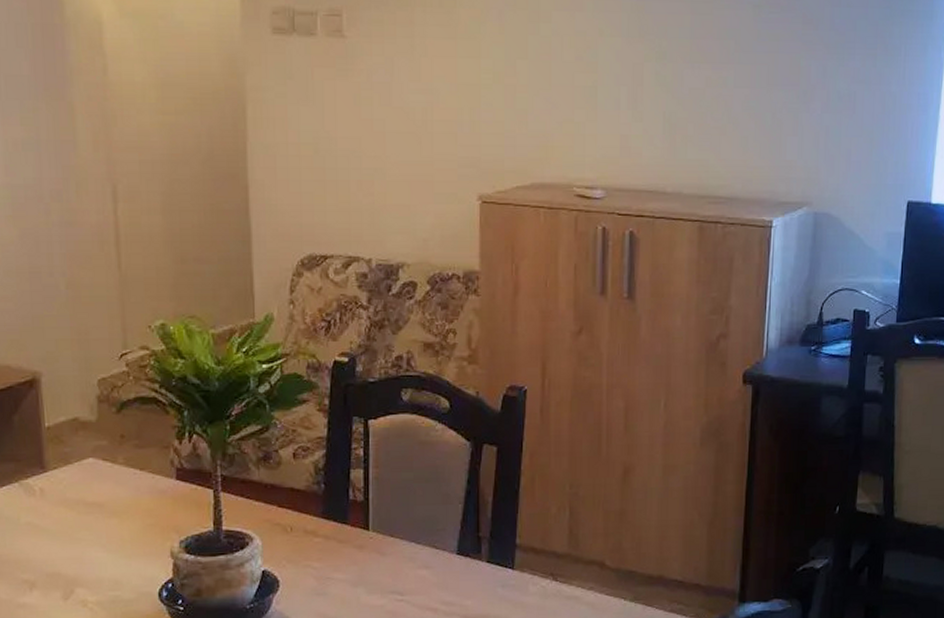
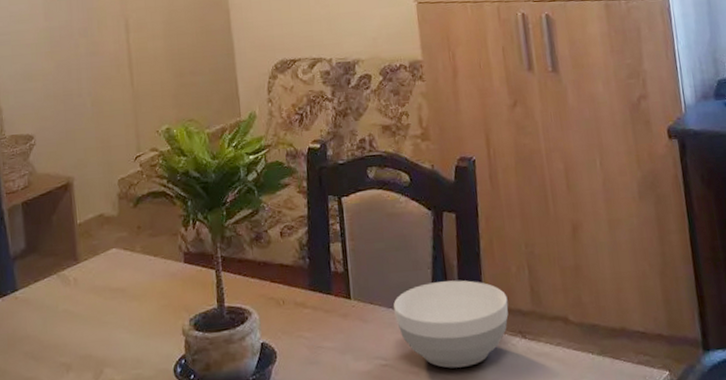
bowl: none [417,517,543,607] -> present [393,280,509,368]

